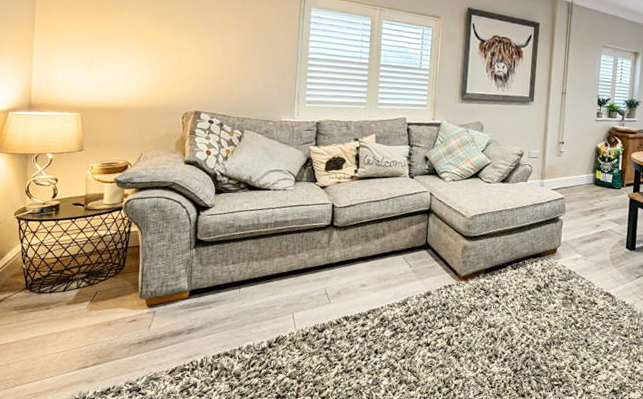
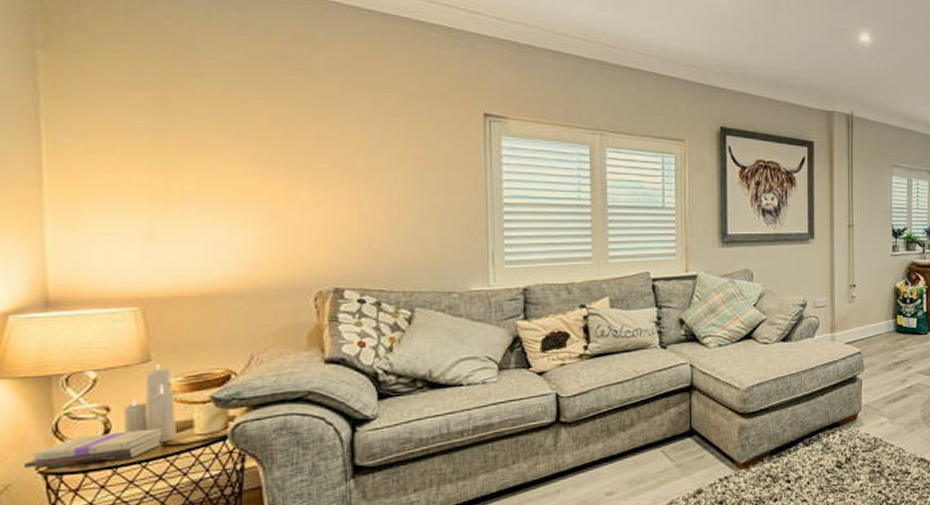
books: none [8,196,86,217] -> present [23,428,163,470]
candle: none [64,153,94,207] -> present [123,364,178,443]

